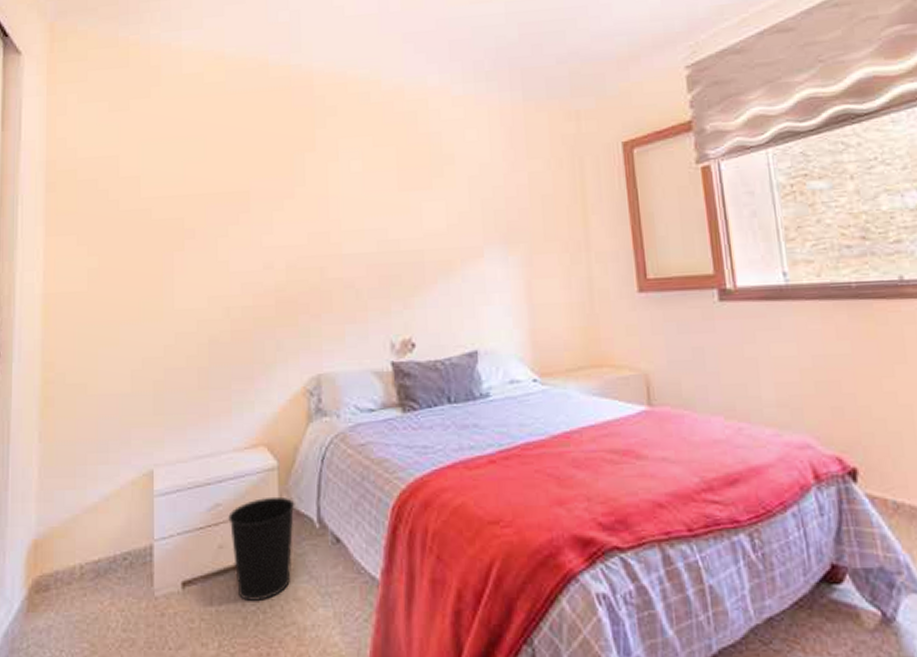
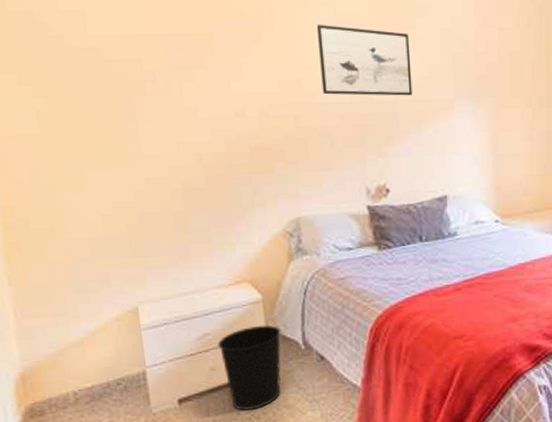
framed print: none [345,177,440,246] -> present [316,25,413,96]

